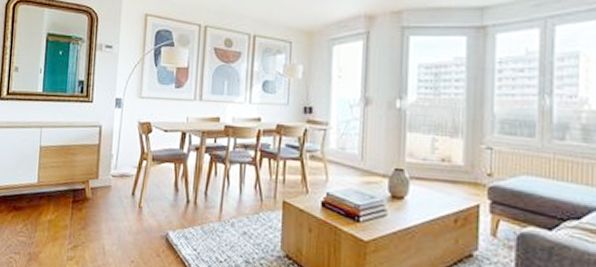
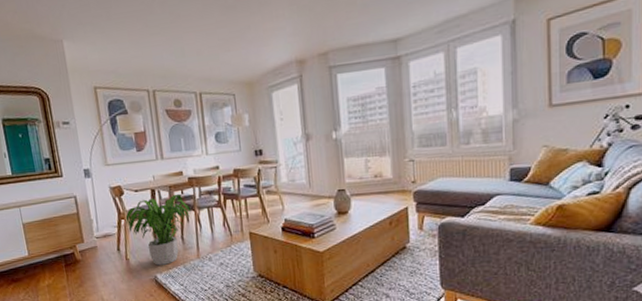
potted plant: none [148,141,222,222] -> present [125,193,192,265]

